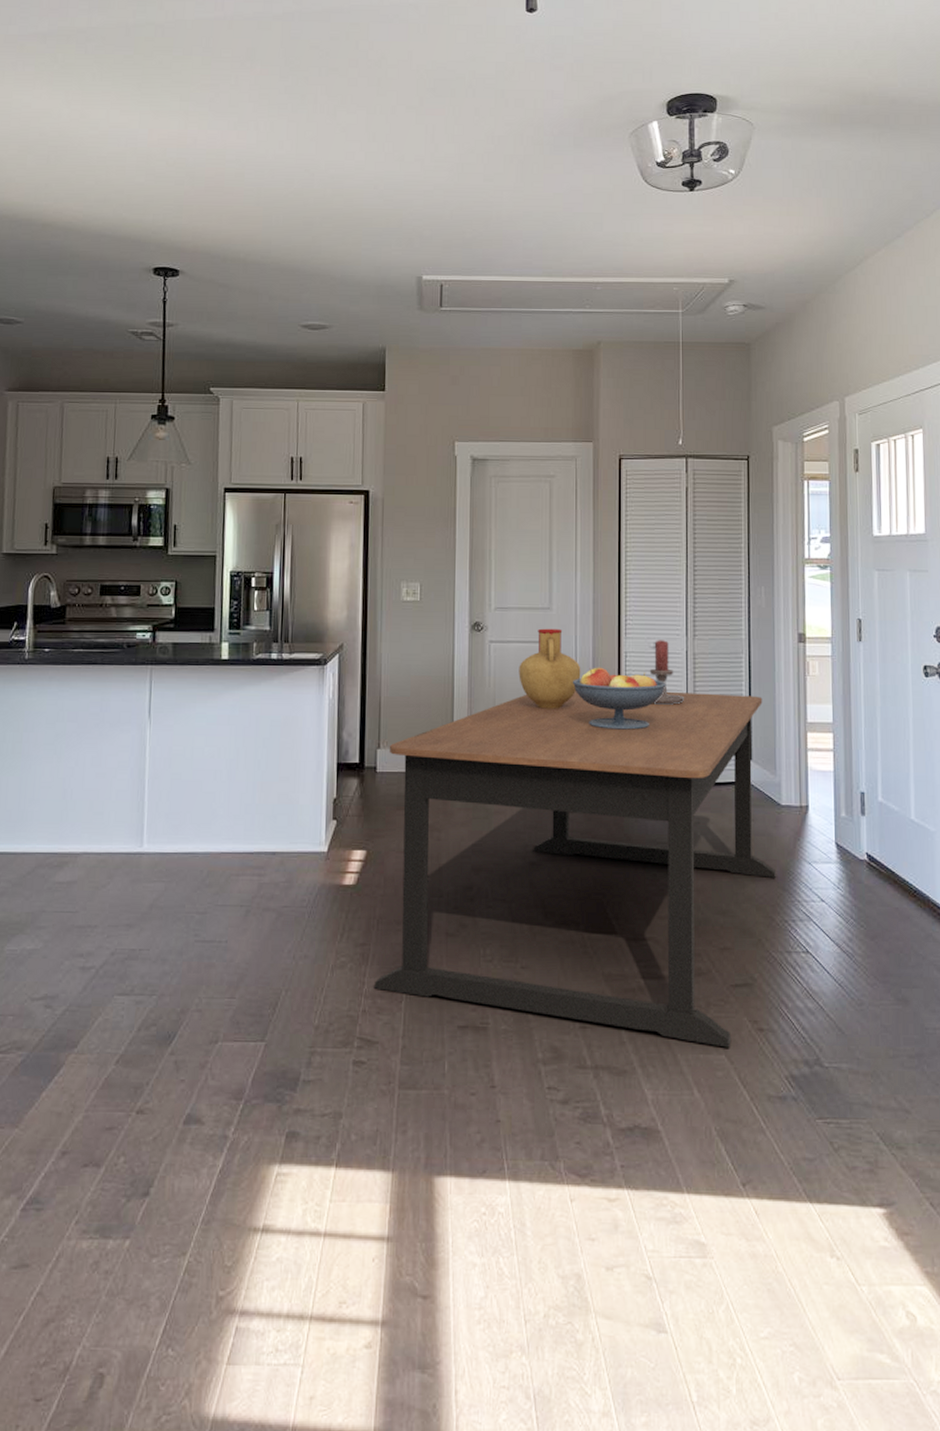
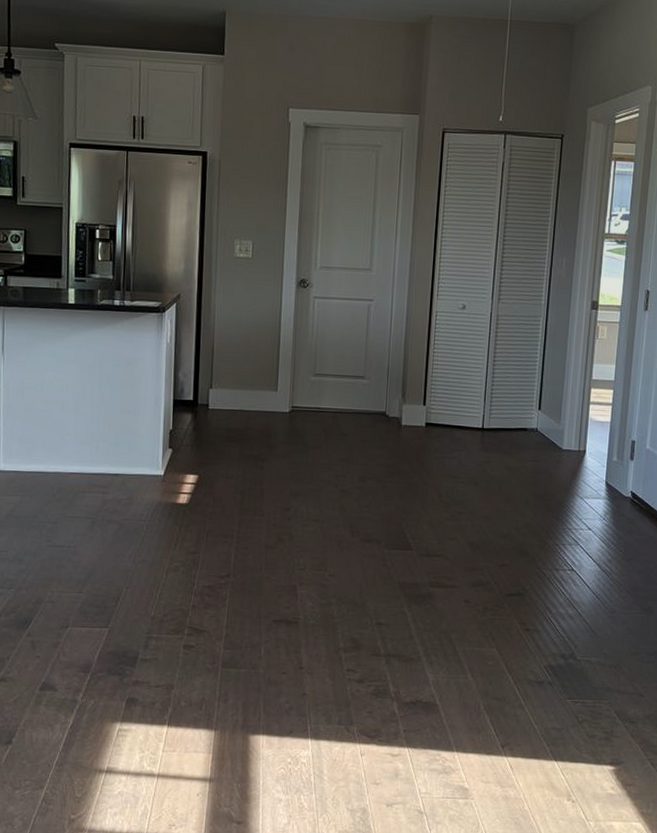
dining table: present [375,691,777,1048] -> none [203,344,555,643]
vase: present [519,628,581,709] -> none [339,287,396,360]
fruit bowl: present [572,667,666,730] -> none [386,324,471,381]
candle holder: present [649,640,685,705] -> none [456,302,486,360]

